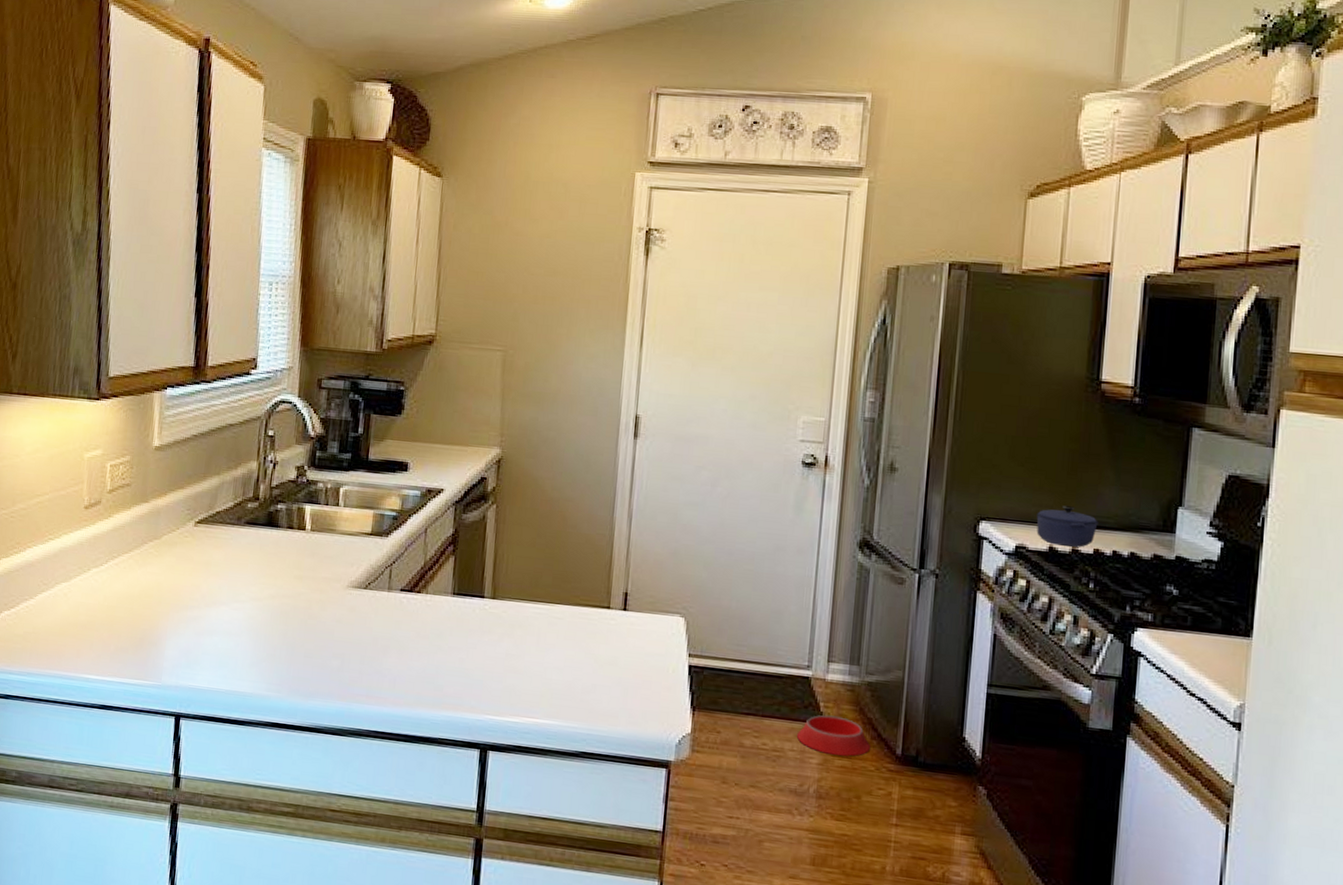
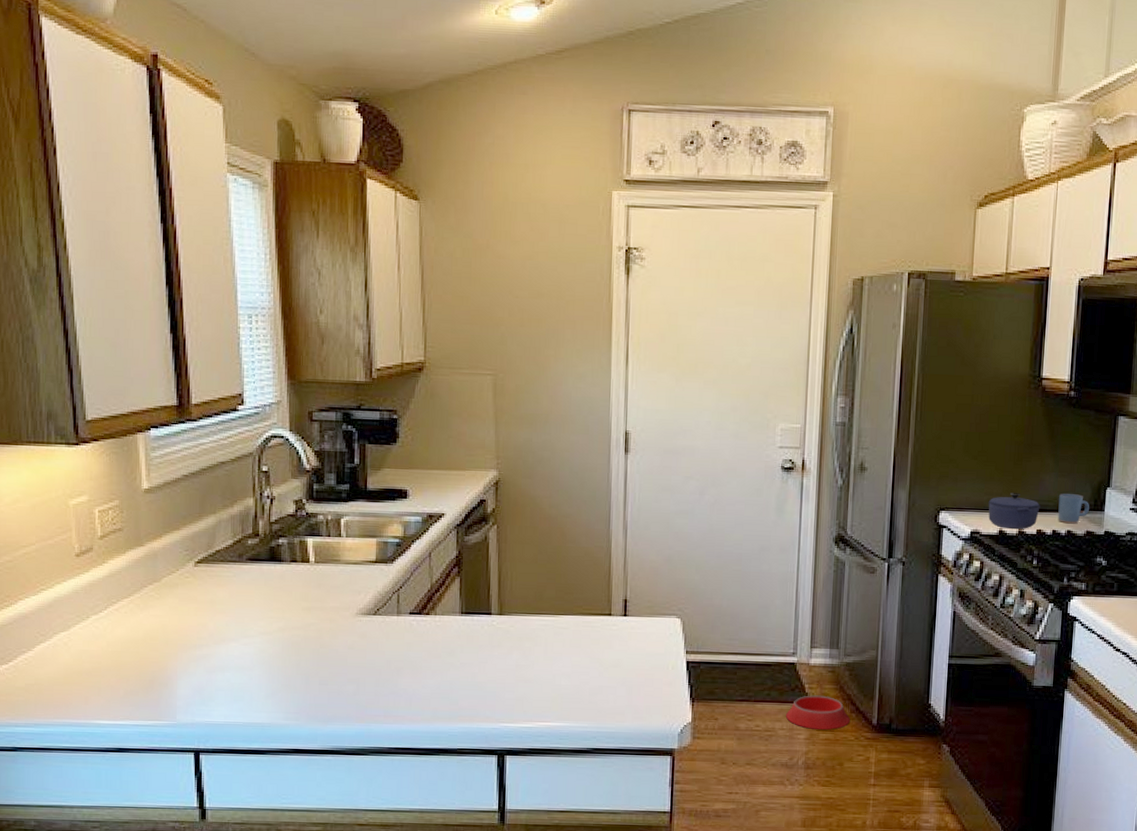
mug: none [1119,510,1157,545] -> present [1058,493,1089,523]

